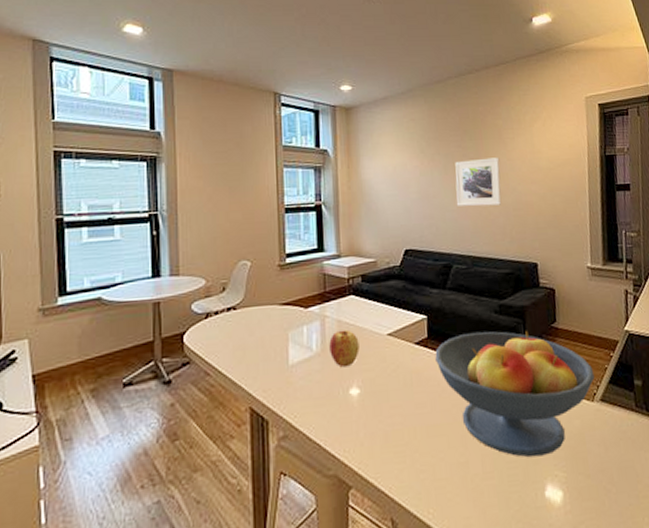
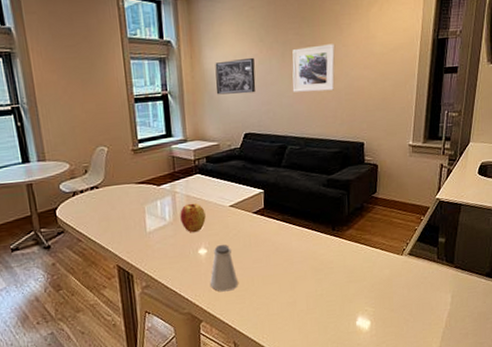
saltshaker: none [363,382,398,447] -> present [210,244,239,292]
wall art: none [373,168,417,207] -> present [215,57,256,95]
fruit bowl: present [435,331,595,458] -> none [270,201,405,298]

